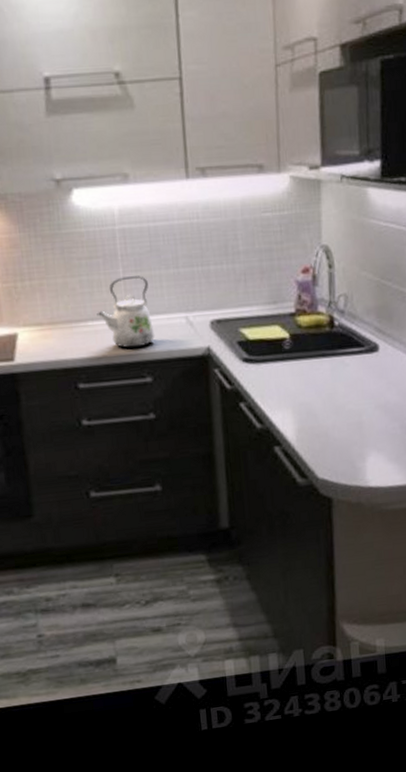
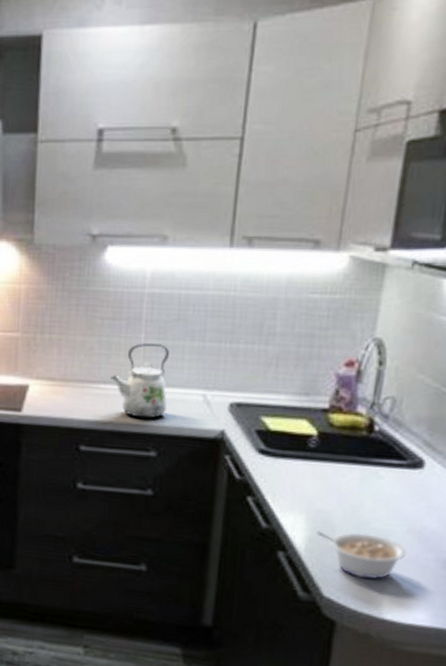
legume: none [304,416,378,455] -> present [317,531,407,579]

